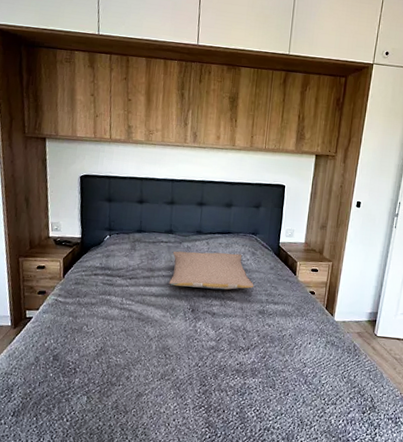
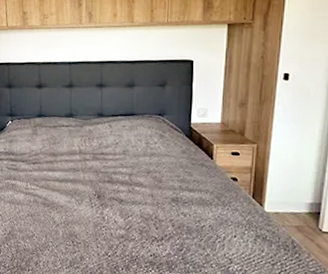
pillow: present [169,251,254,290] -> none [72,135,165,176]

